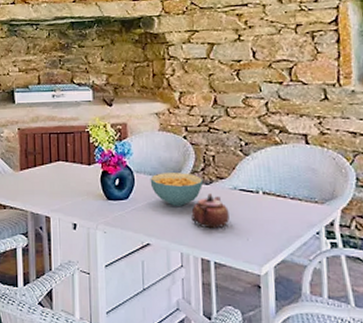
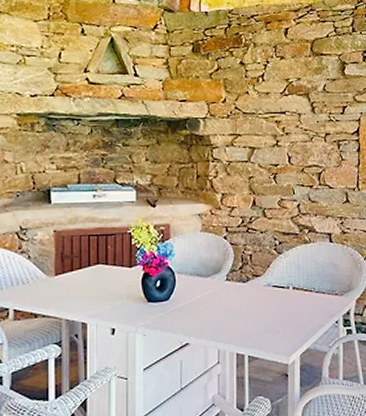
cereal bowl: present [150,173,204,206] -> none [191,272,241,305]
teapot: present [191,193,229,229] -> none [229,291,263,325]

